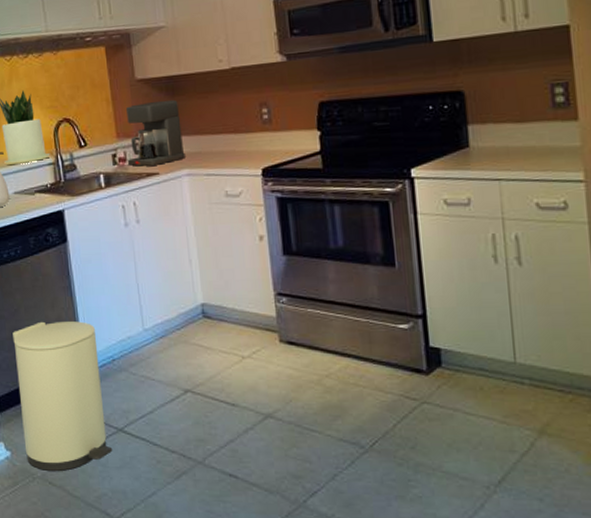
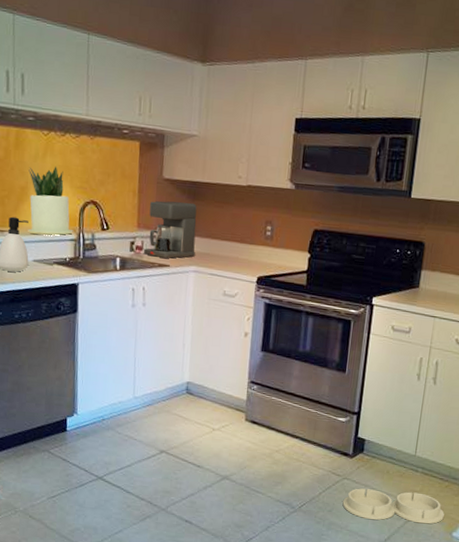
pedal bin: present [12,321,113,471] -> none [11,379,91,508]
pet bowl: none [427,412,578,456] -> present [342,488,445,524]

